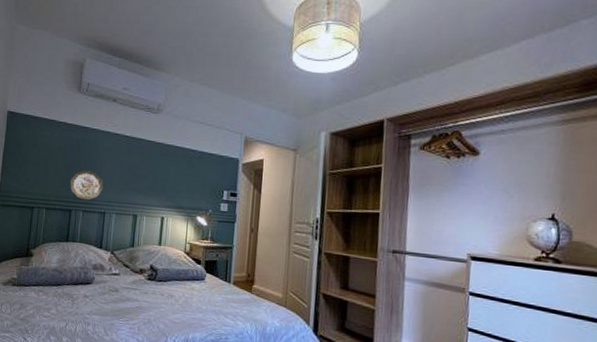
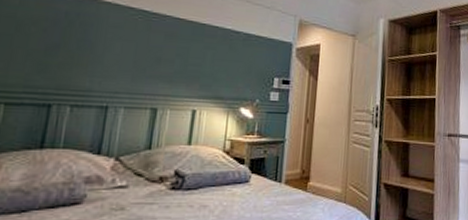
decorative plate: present [70,170,103,201] -> none [50,51,107,92]

